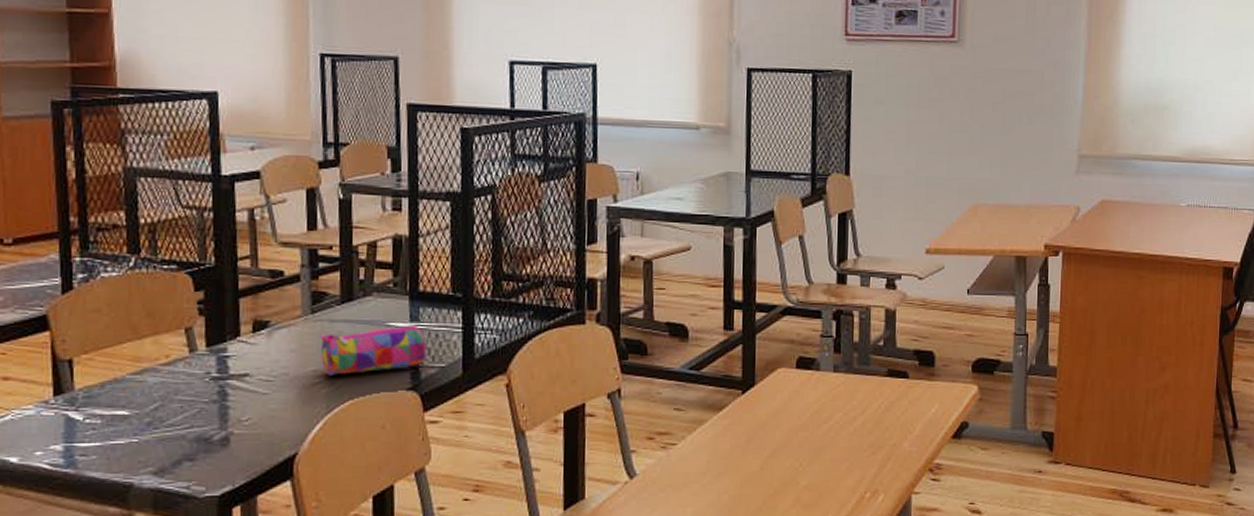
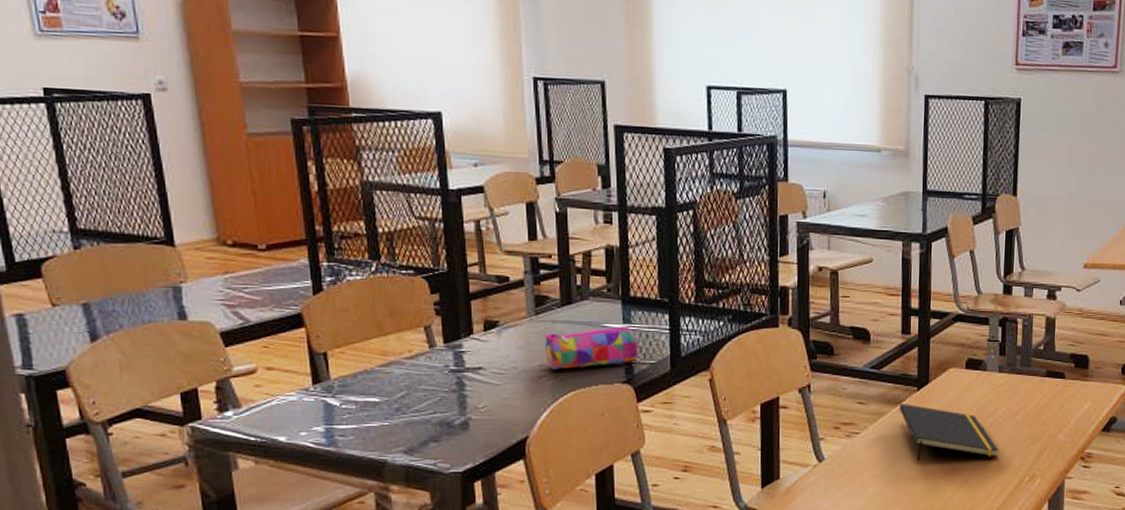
notepad: none [721,409,836,477] -> present [899,404,999,462]

